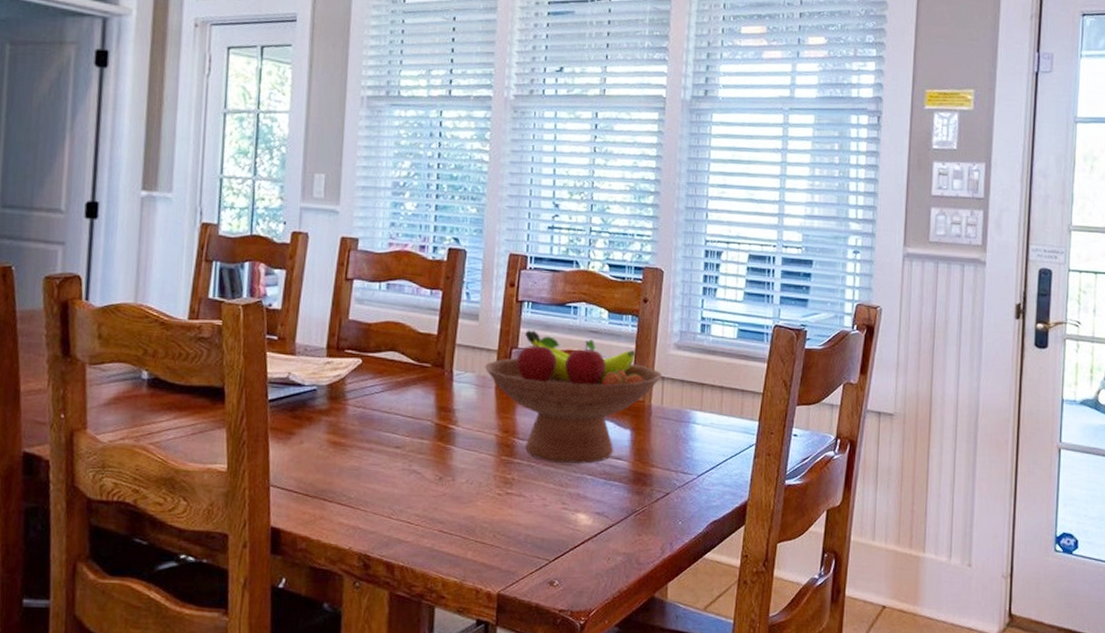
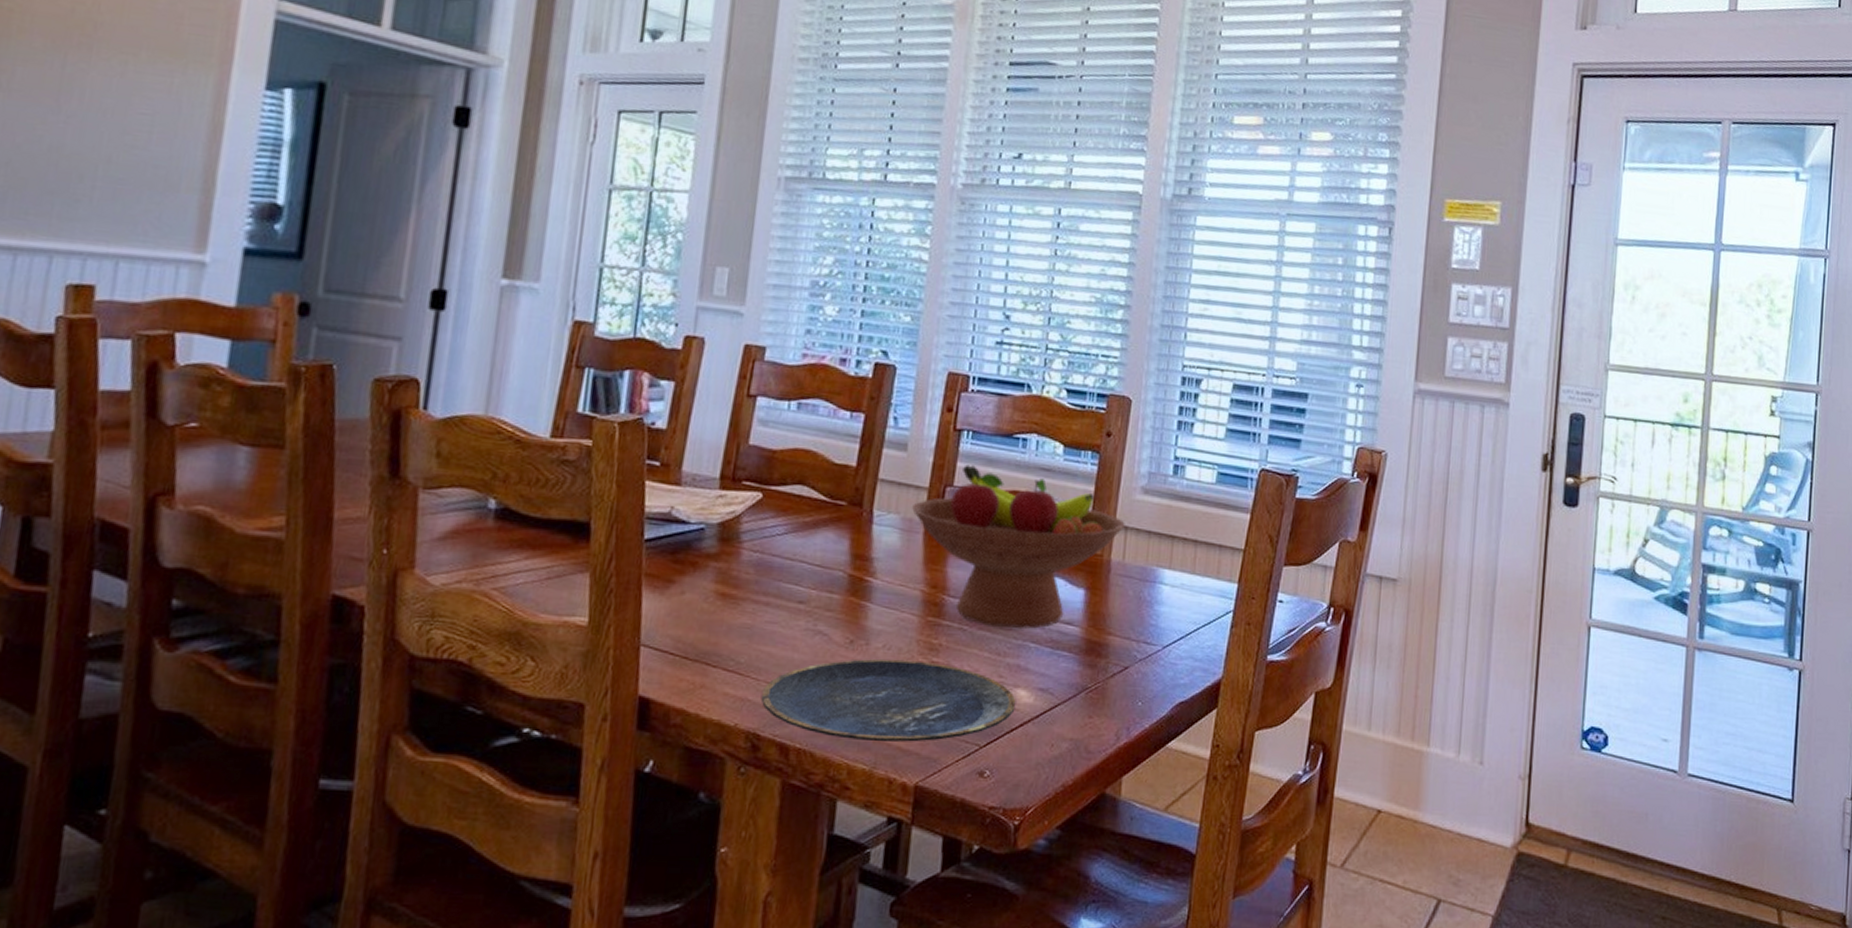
plate: none [369,491,578,559] -> present [760,659,1016,742]

